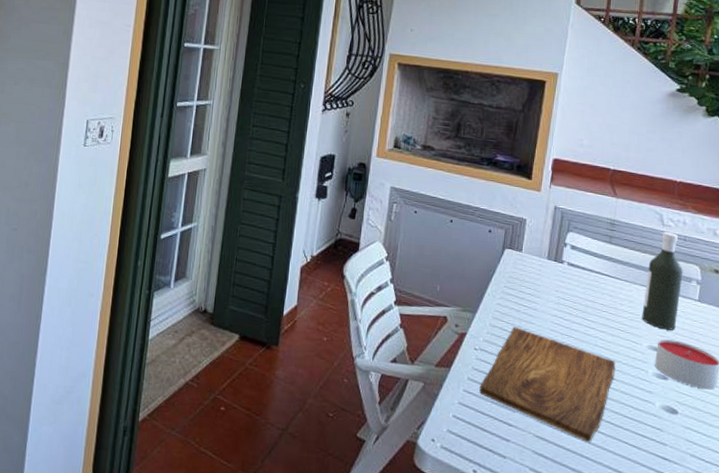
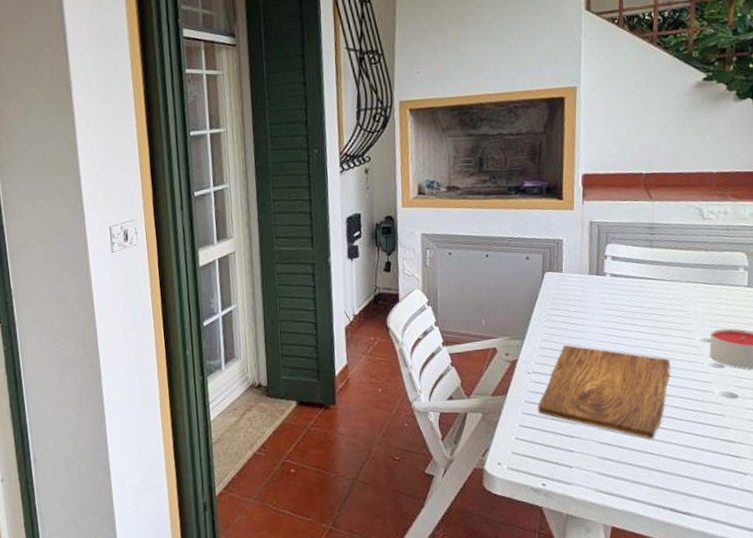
bottle: present [642,231,683,331] -> none [691,224,730,321]

